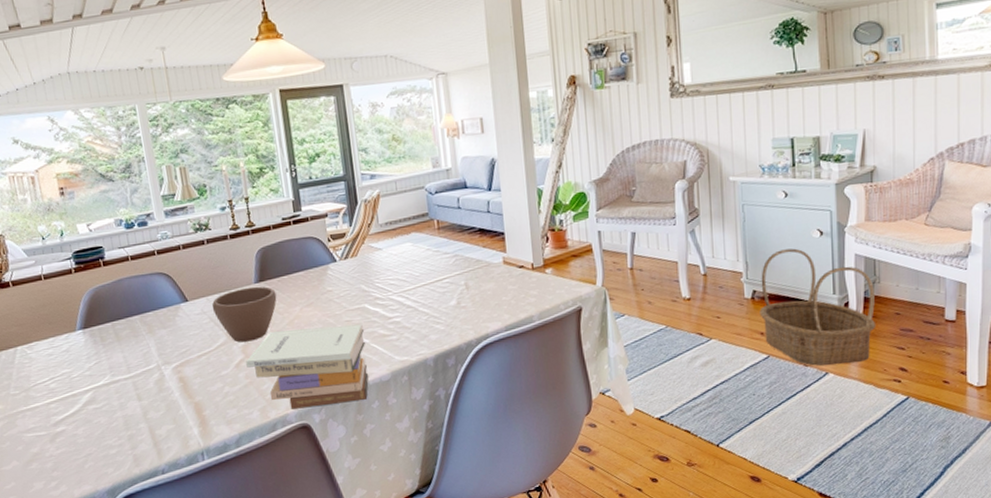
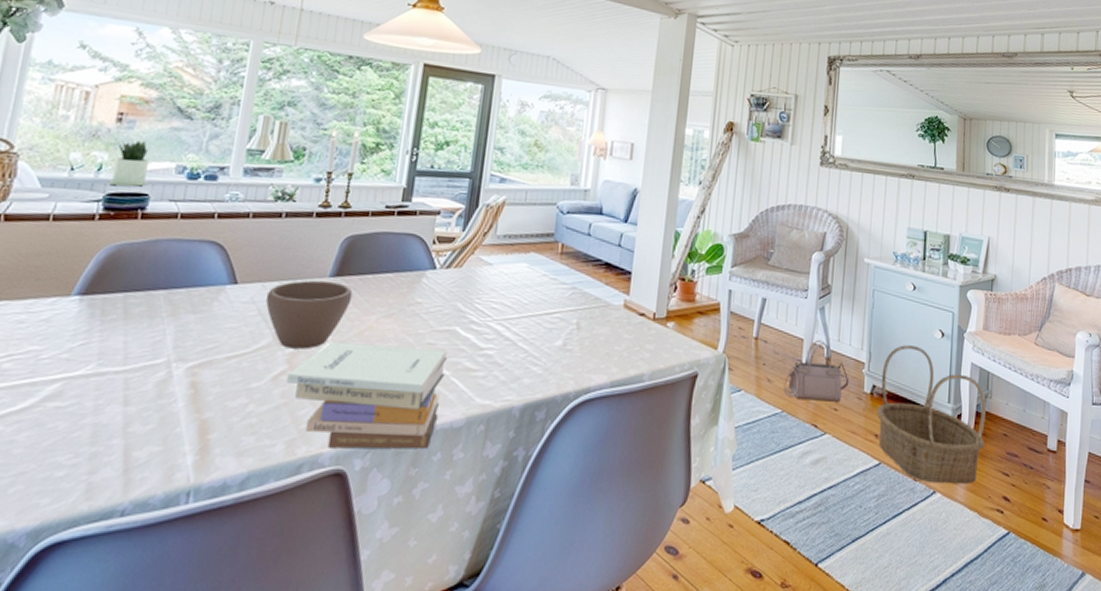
planter: none [67,206,100,246] -> present [109,140,149,188]
handbag: none [664,259,729,314] -> present [783,339,849,402]

